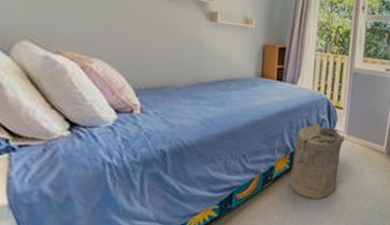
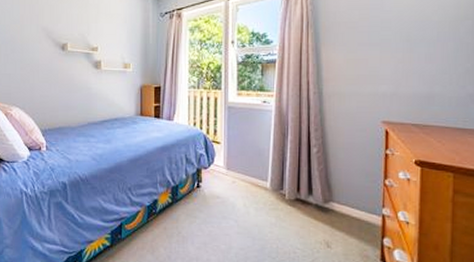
laundry hamper: present [290,122,345,199] -> none [174,157,225,235]

